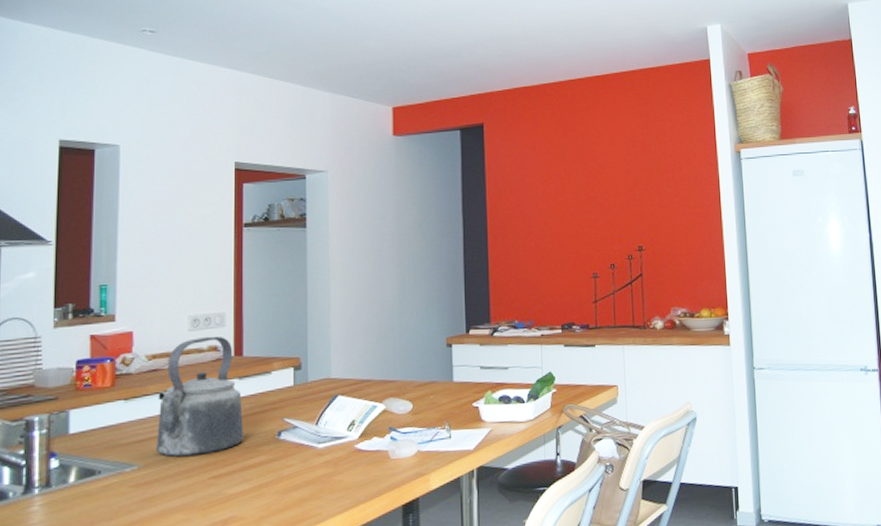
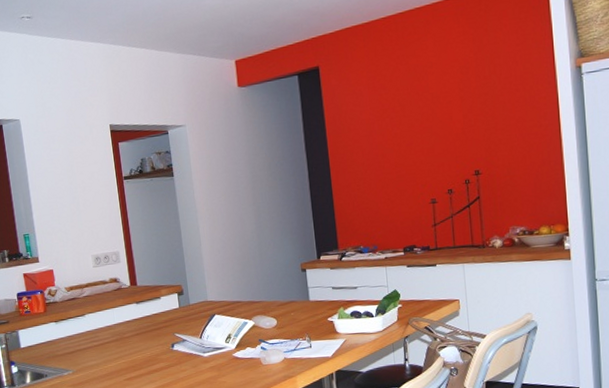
kettle: present [155,336,245,457] -> none [78,270,147,364]

